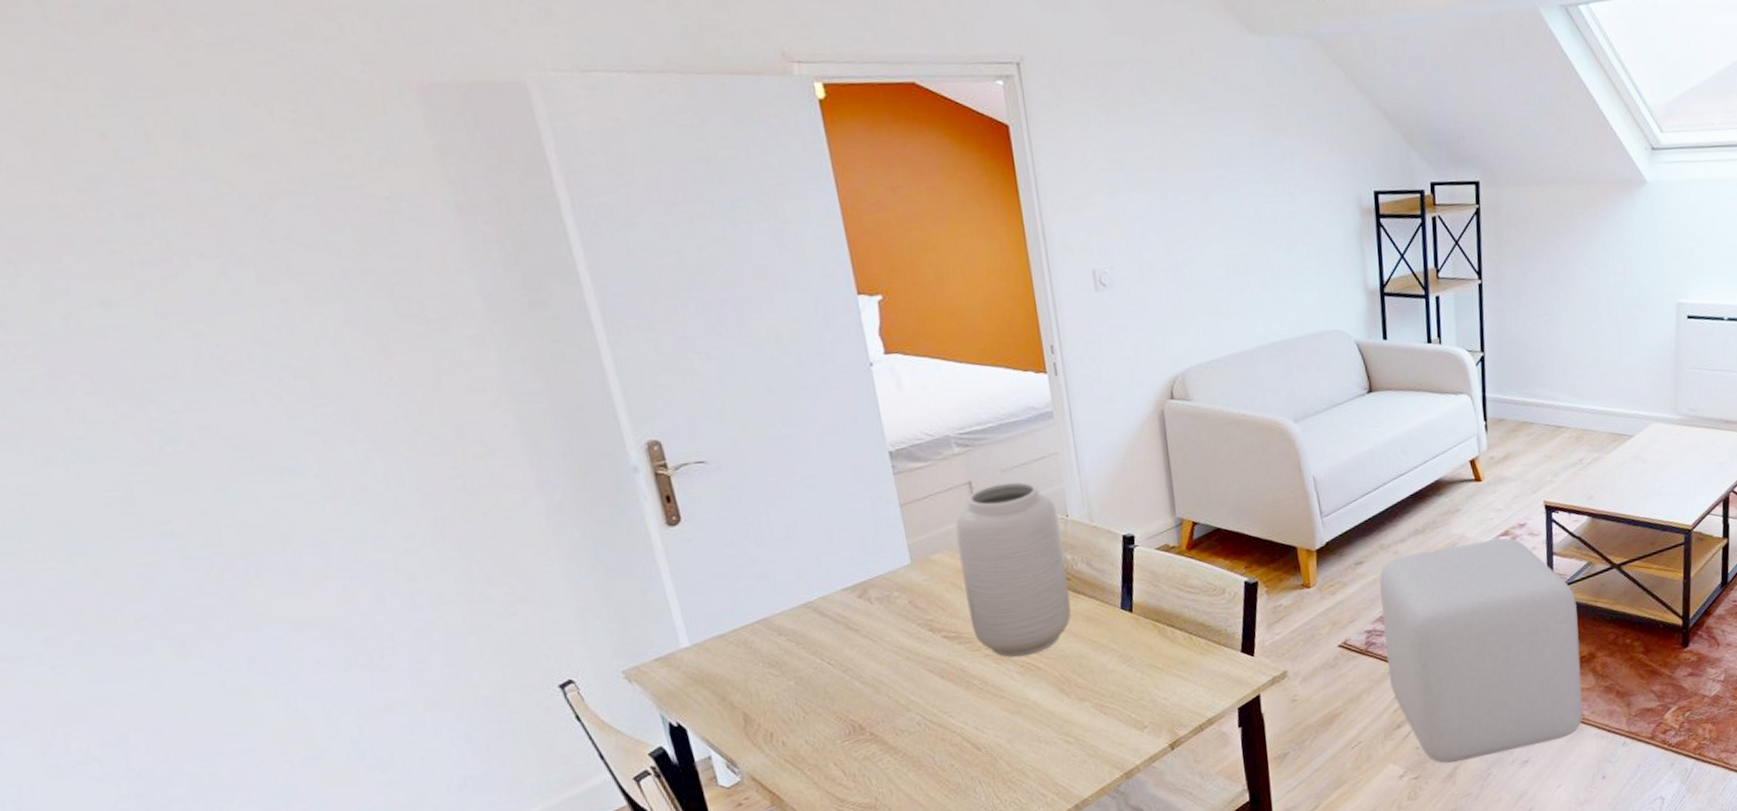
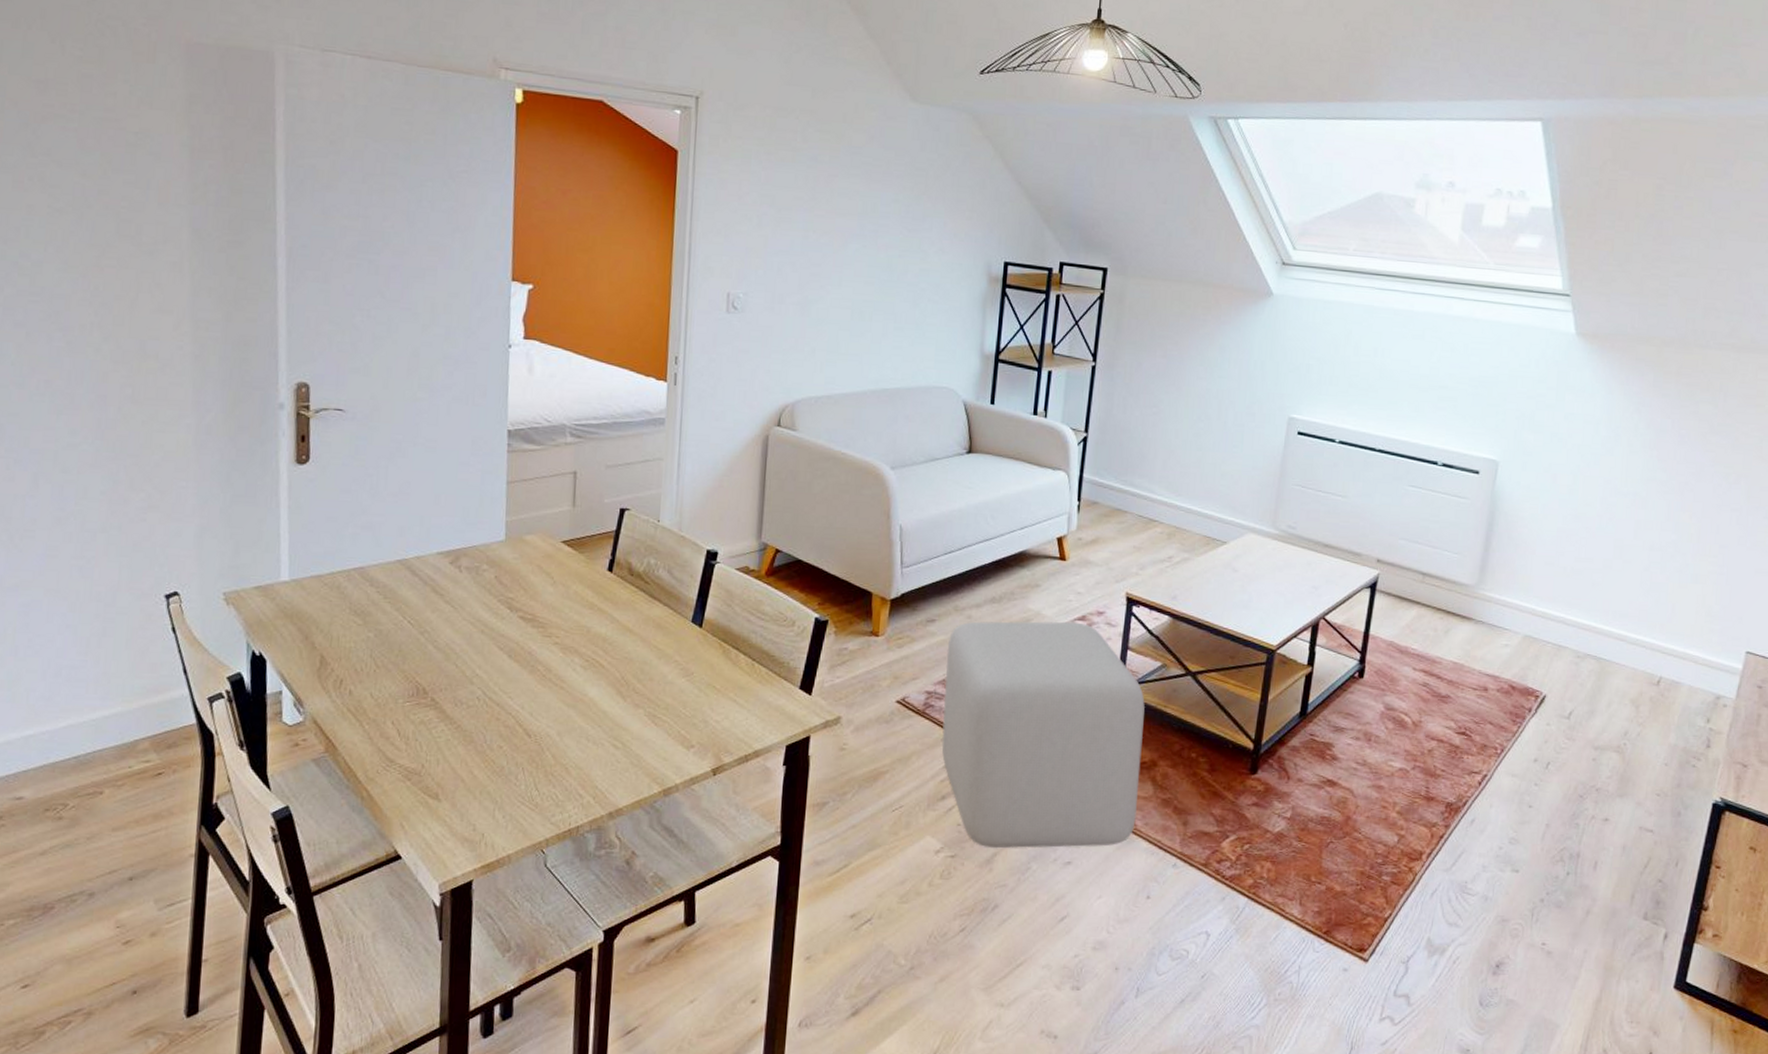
vase: present [955,481,1071,658] -> none [548,478,650,652]

